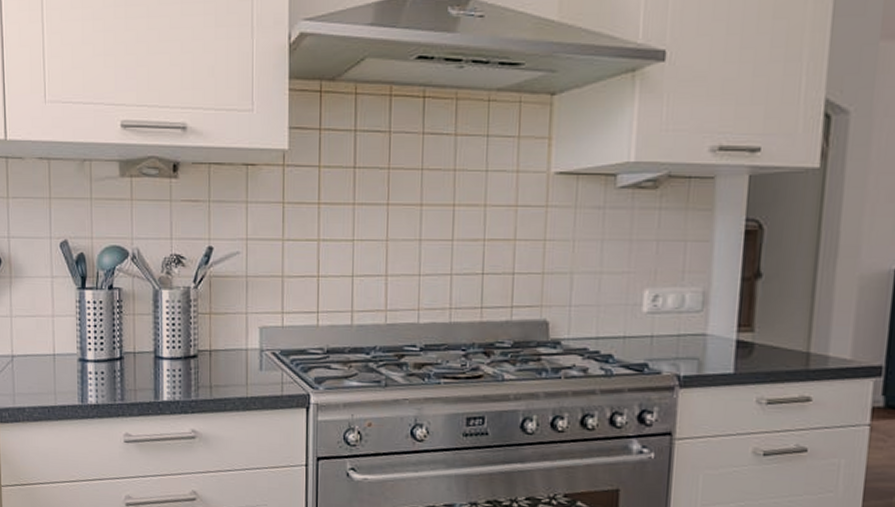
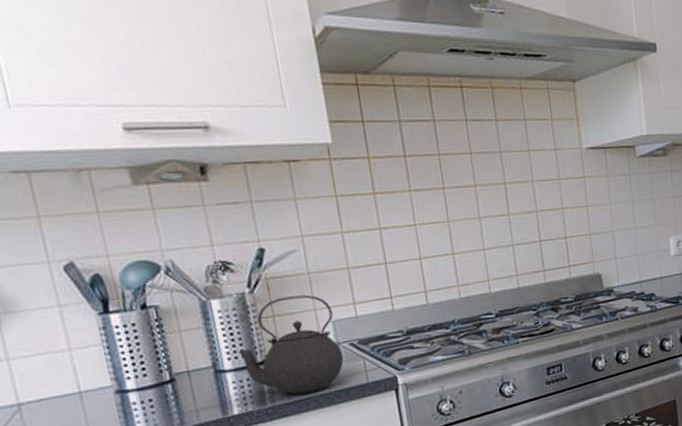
kettle: none [176,296,263,394] -> present [237,295,344,395]

